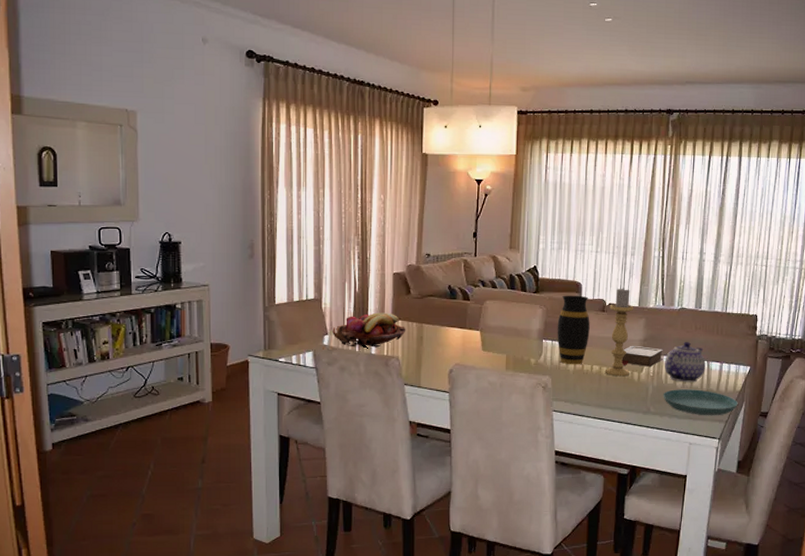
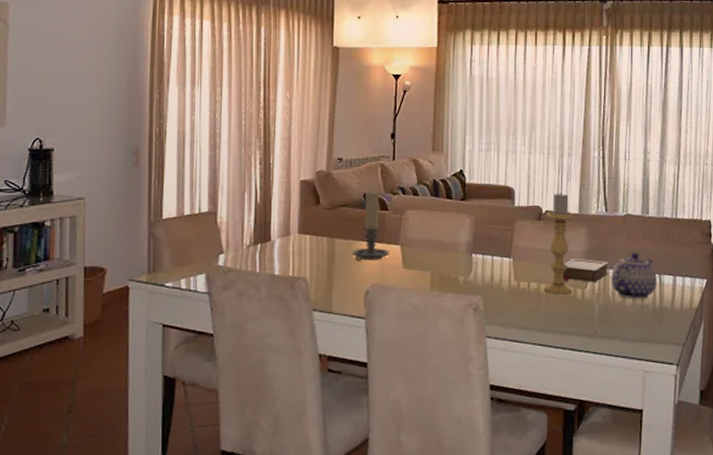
fruit basket: present [332,312,406,348] -> none [229,226,315,268]
candle holder: none [438,283,471,344] -> present [352,190,389,261]
vase: present [557,295,590,365] -> none [488,202,525,283]
saucer: present [663,389,738,416] -> none [611,307,696,338]

